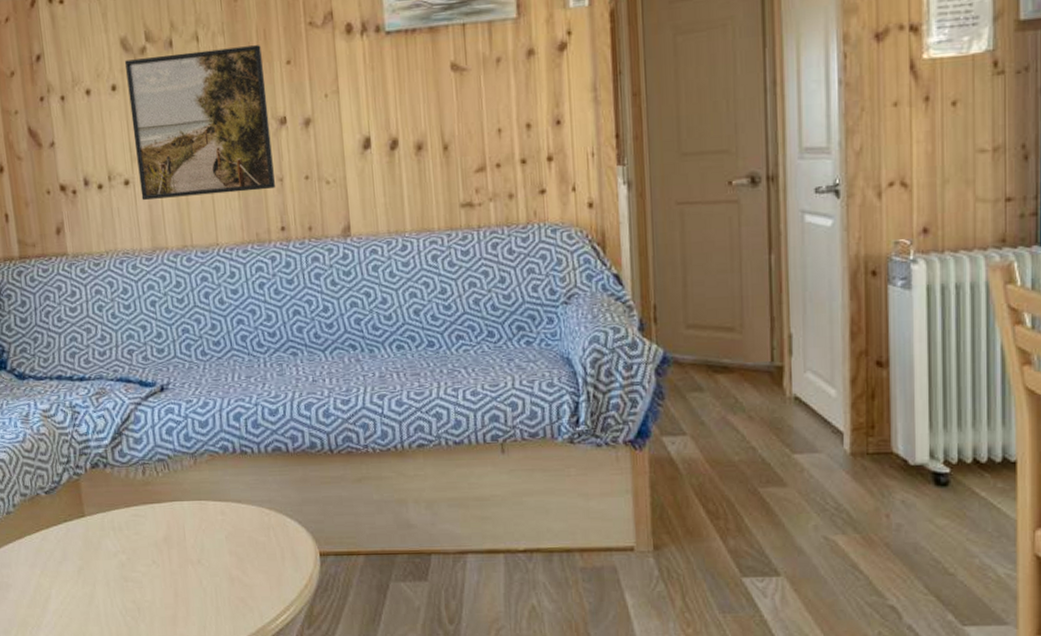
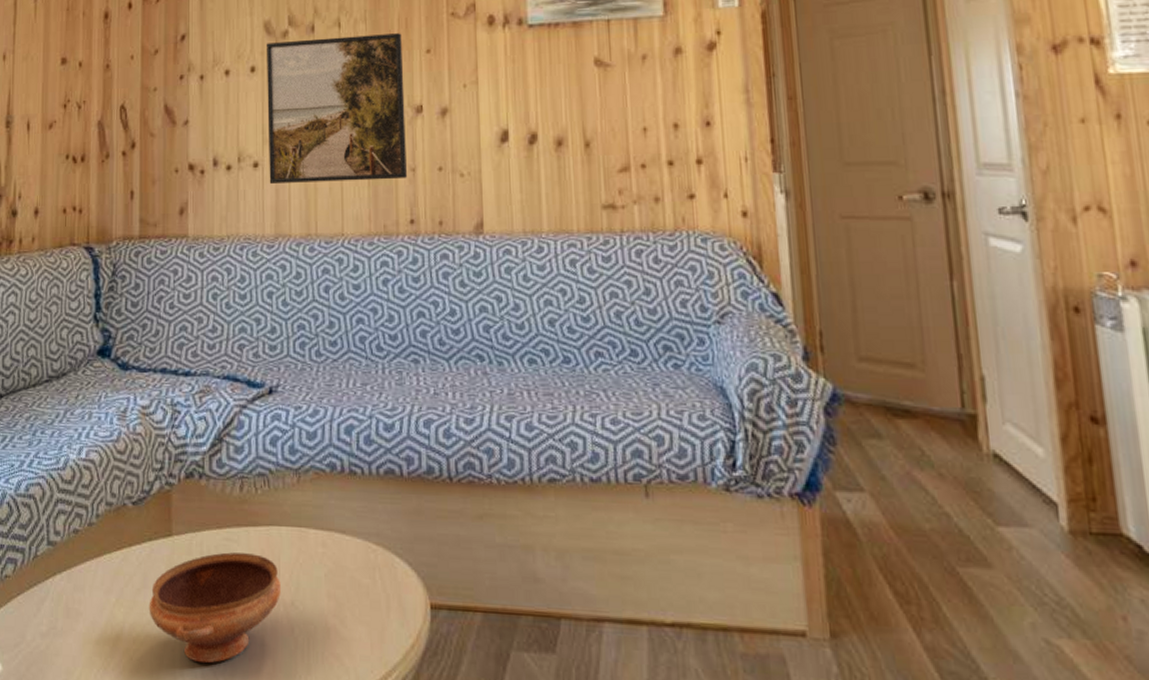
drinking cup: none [71,525,189,615] -> present [149,552,282,664]

